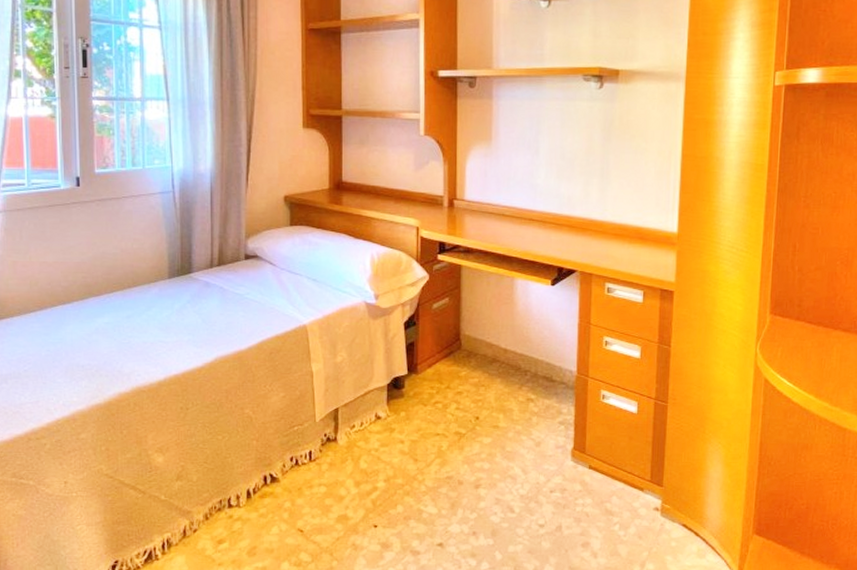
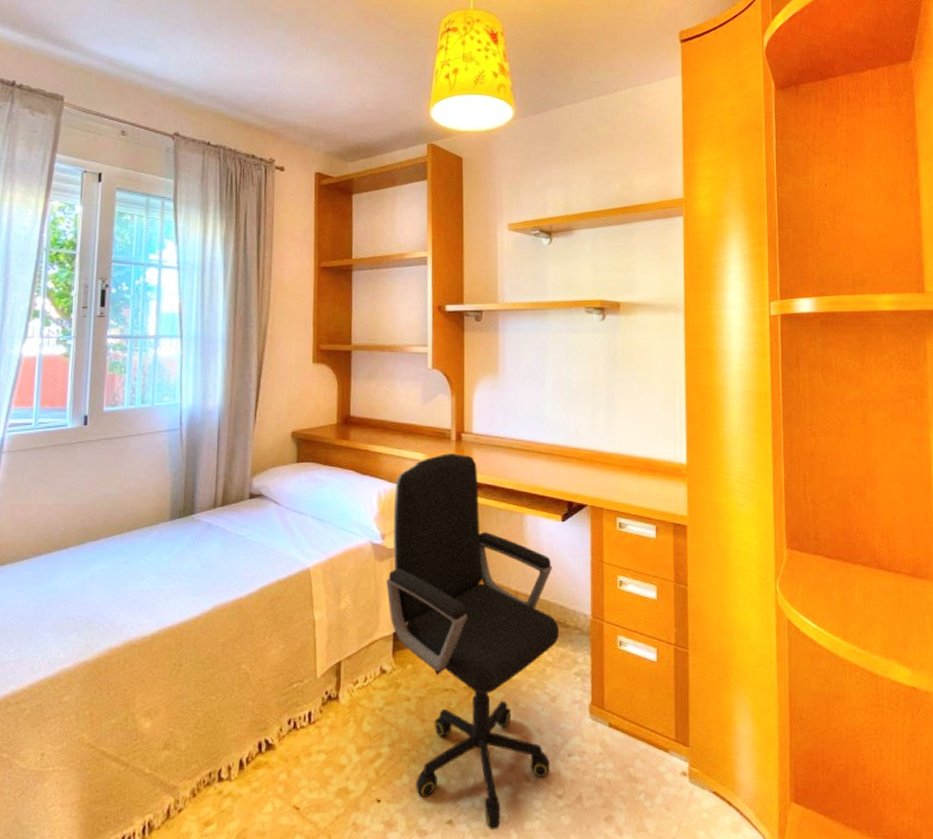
office chair: none [380,219,545,551] -> present [386,453,559,829]

